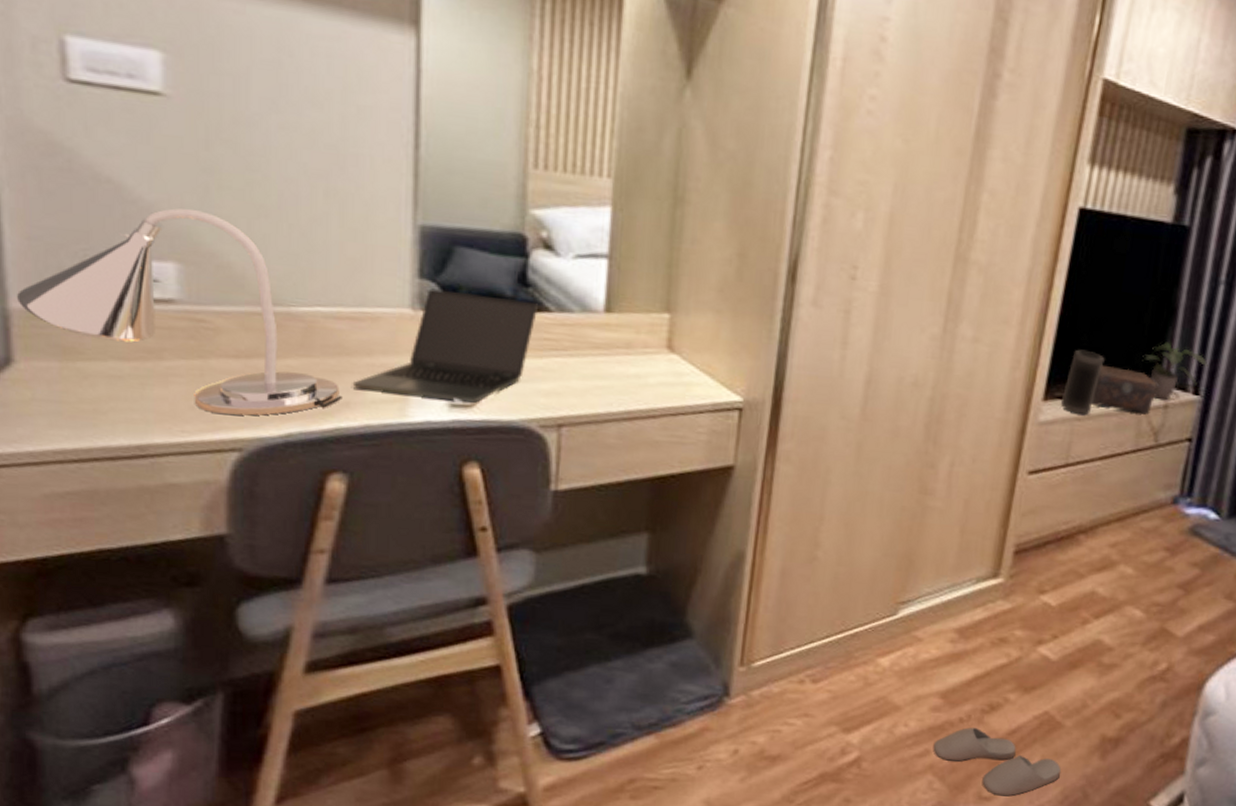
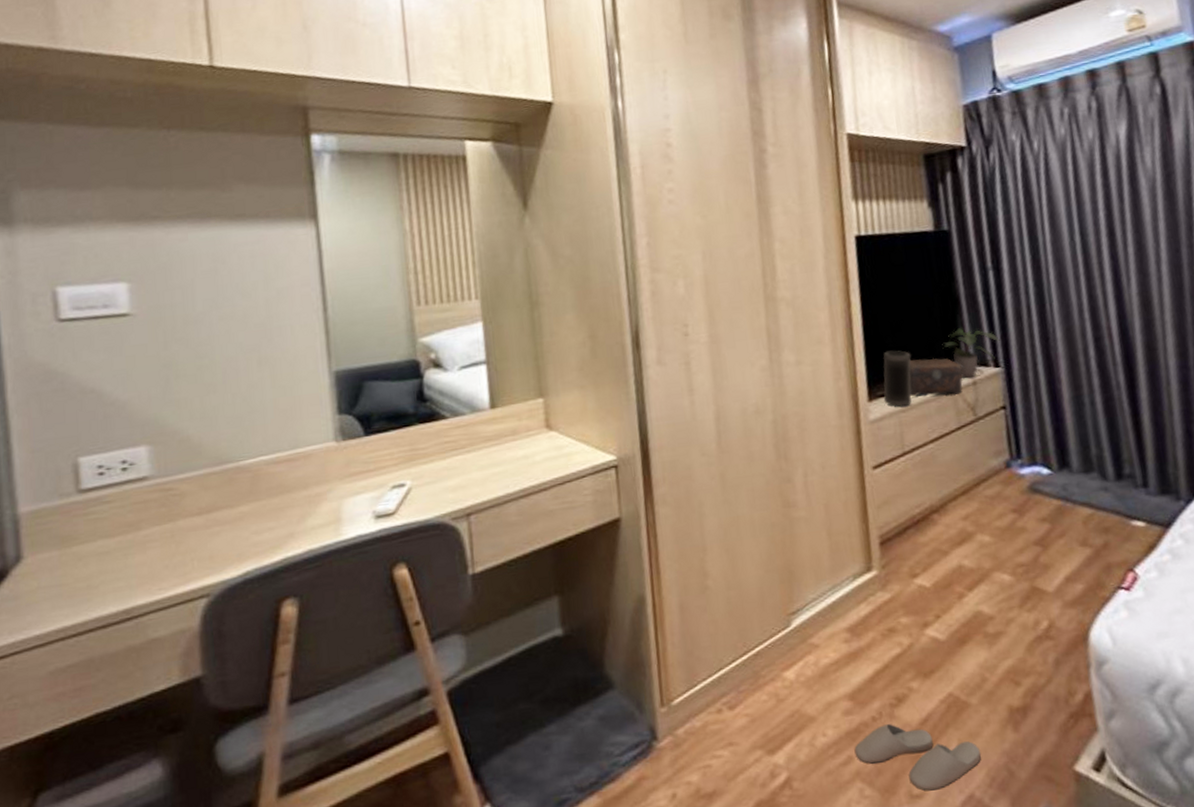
table lamp: present [17,208,342,416] -> none [25,398,287,567]
laptop: present [352,288,538,403] -> none [294,413,436,520]

